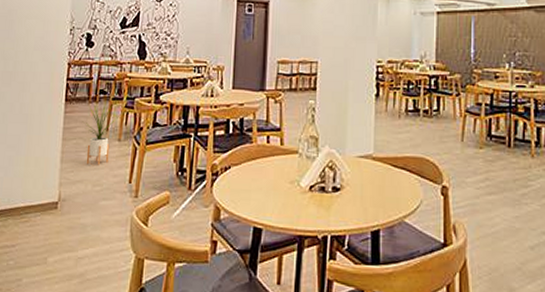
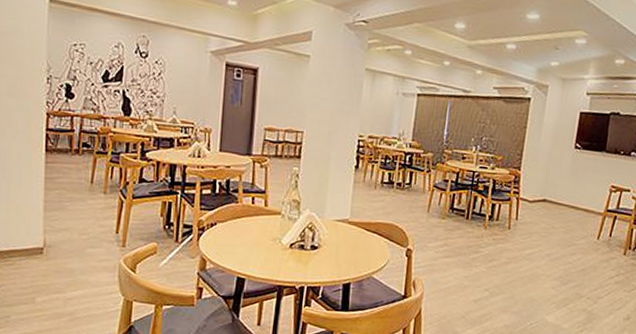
house plant: present [82,100,118,165] -> none [65,153,103,215]

